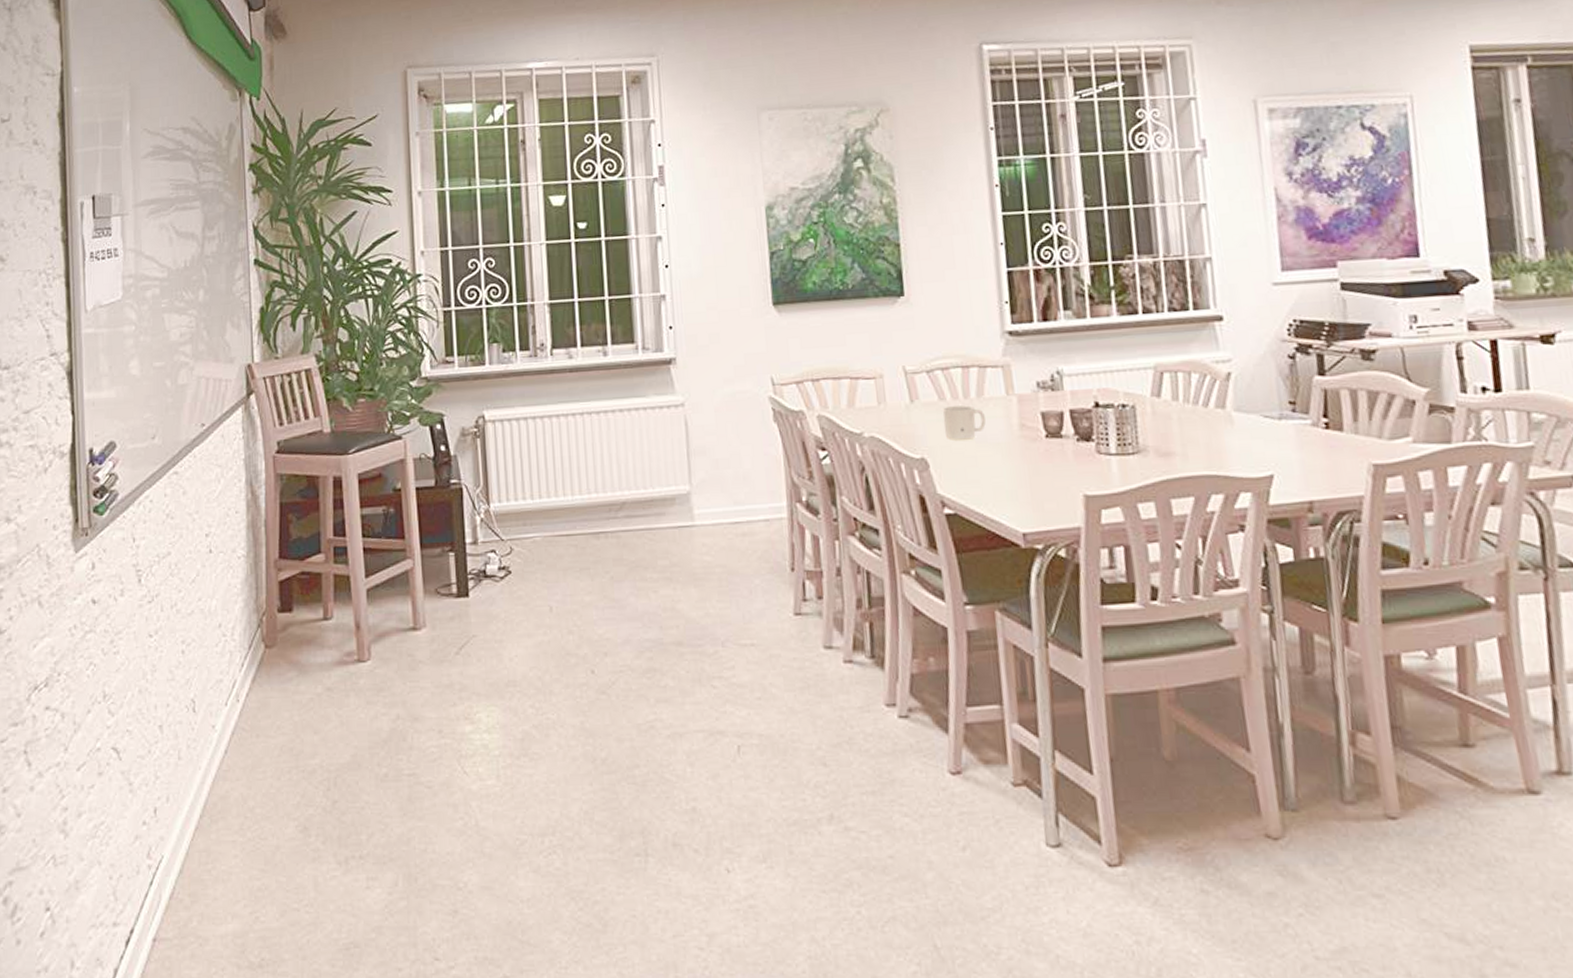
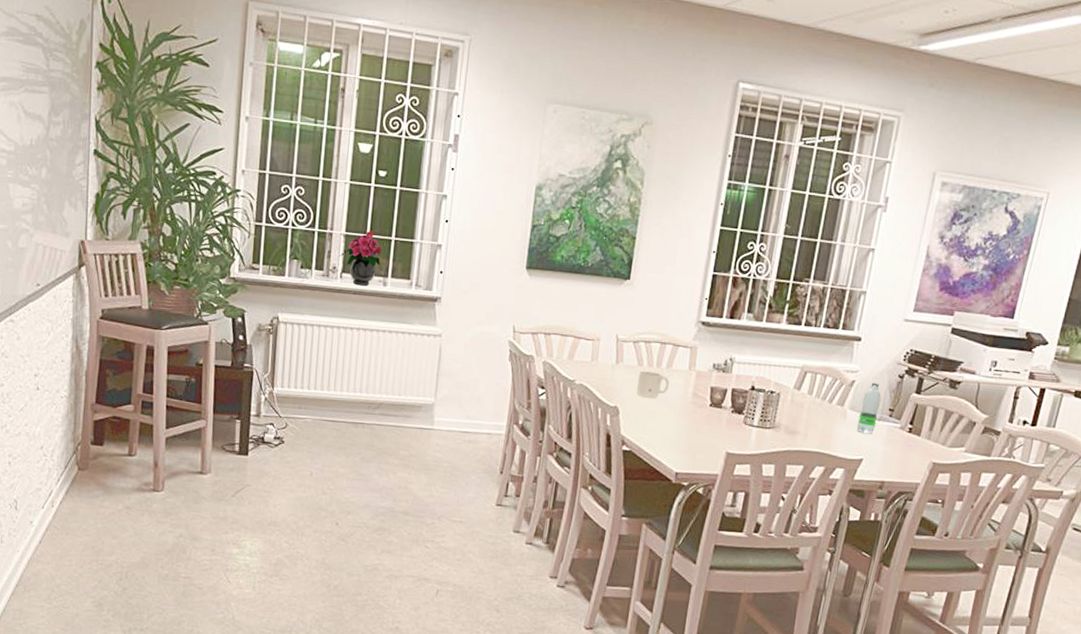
potted flower: none [547,293,596,361] -> present [340,230,382,287]
bottle: none [1248,370,1277,441] -> present [857,382,882,435]

